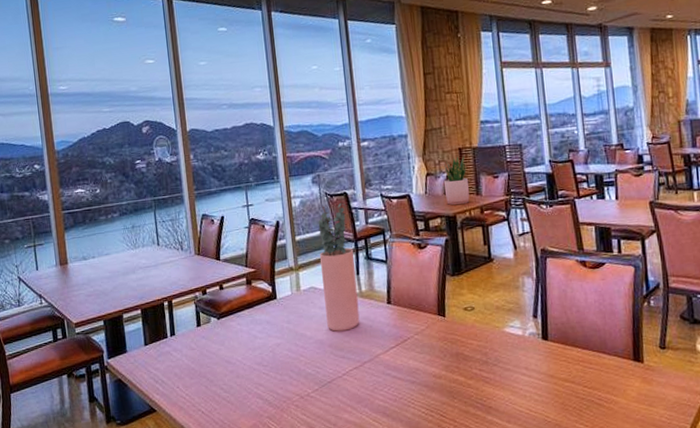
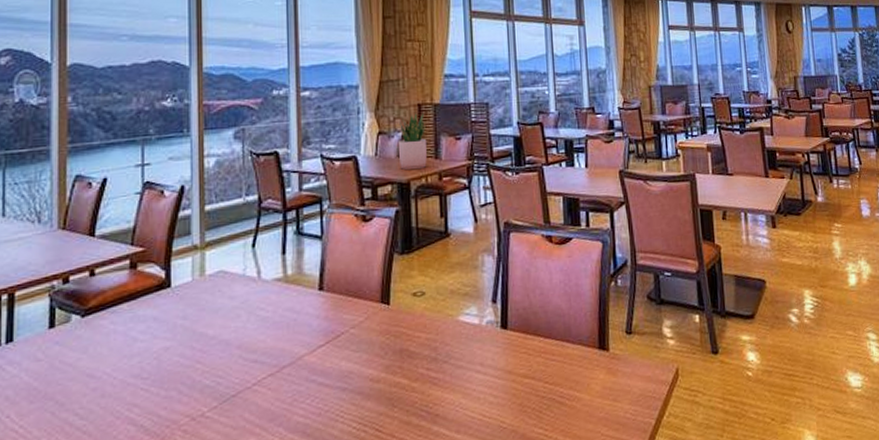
vase: present [318,197,360,332] -> none [236,157,282,328]

